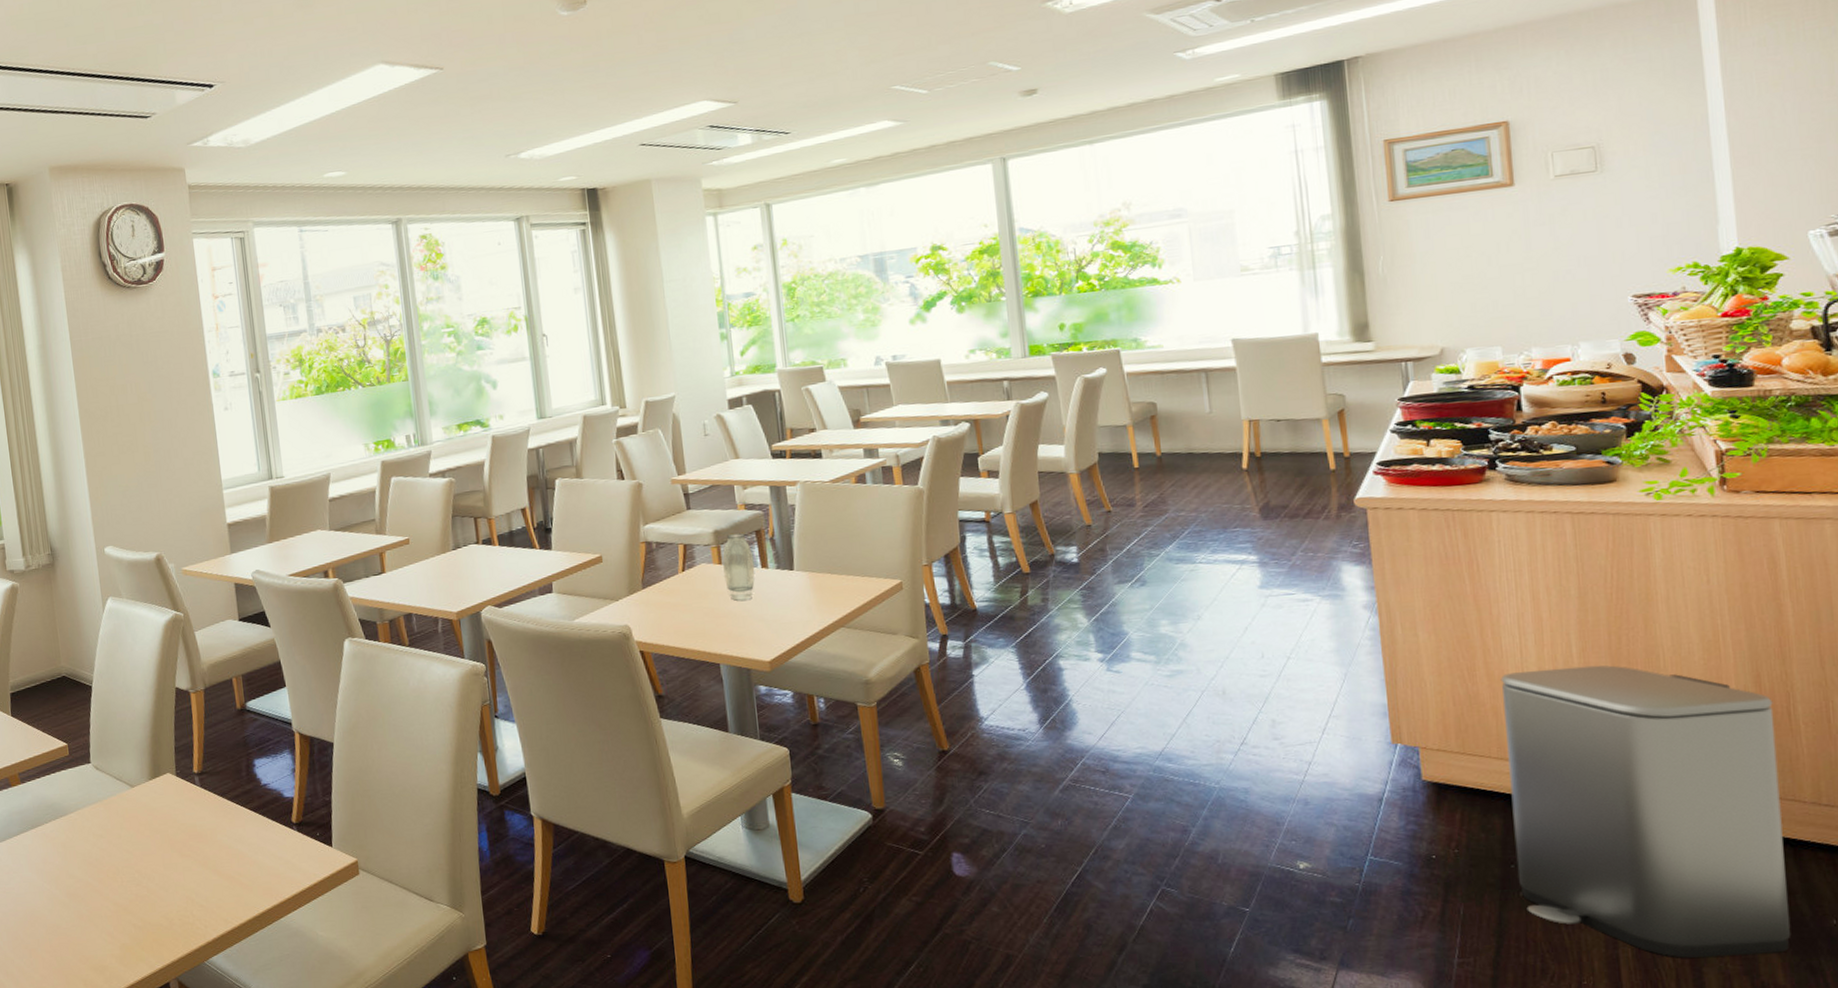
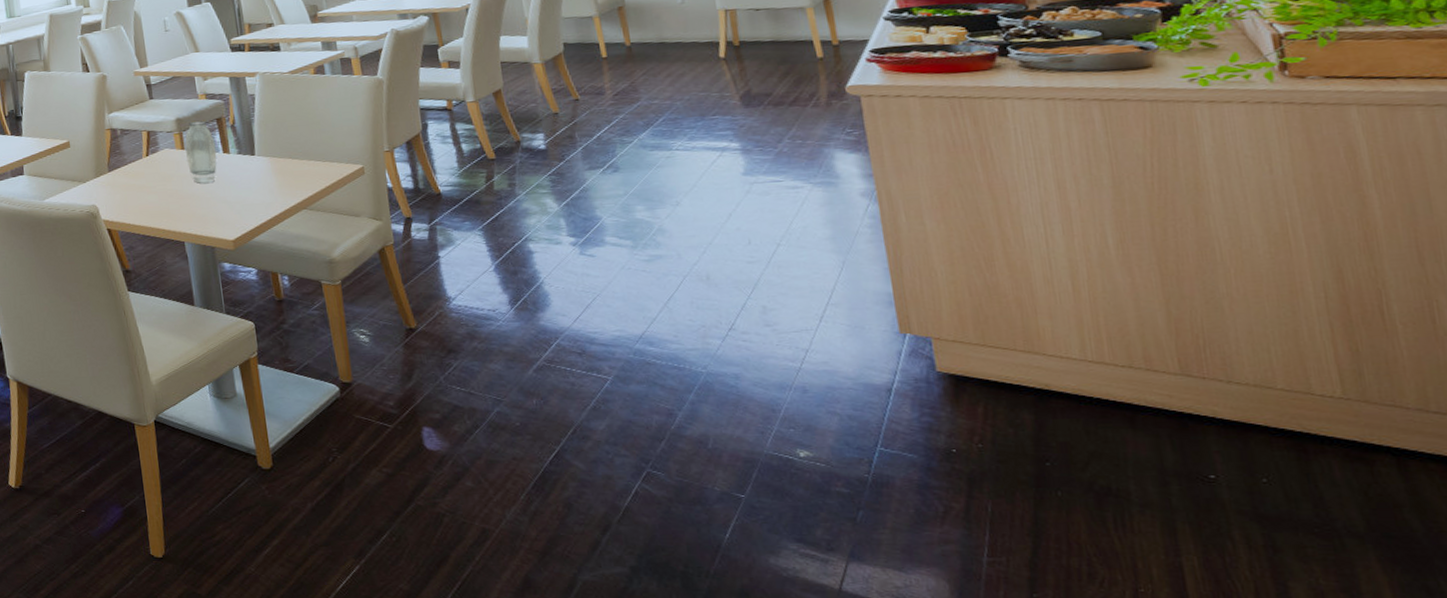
pedal bin: present [1500,665,1792,958] -> none [1023,257,1400,570]

